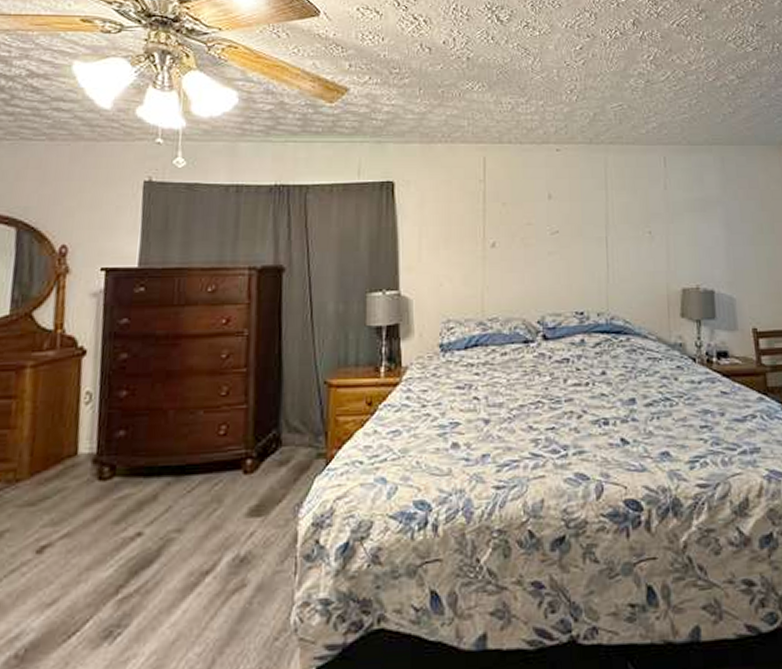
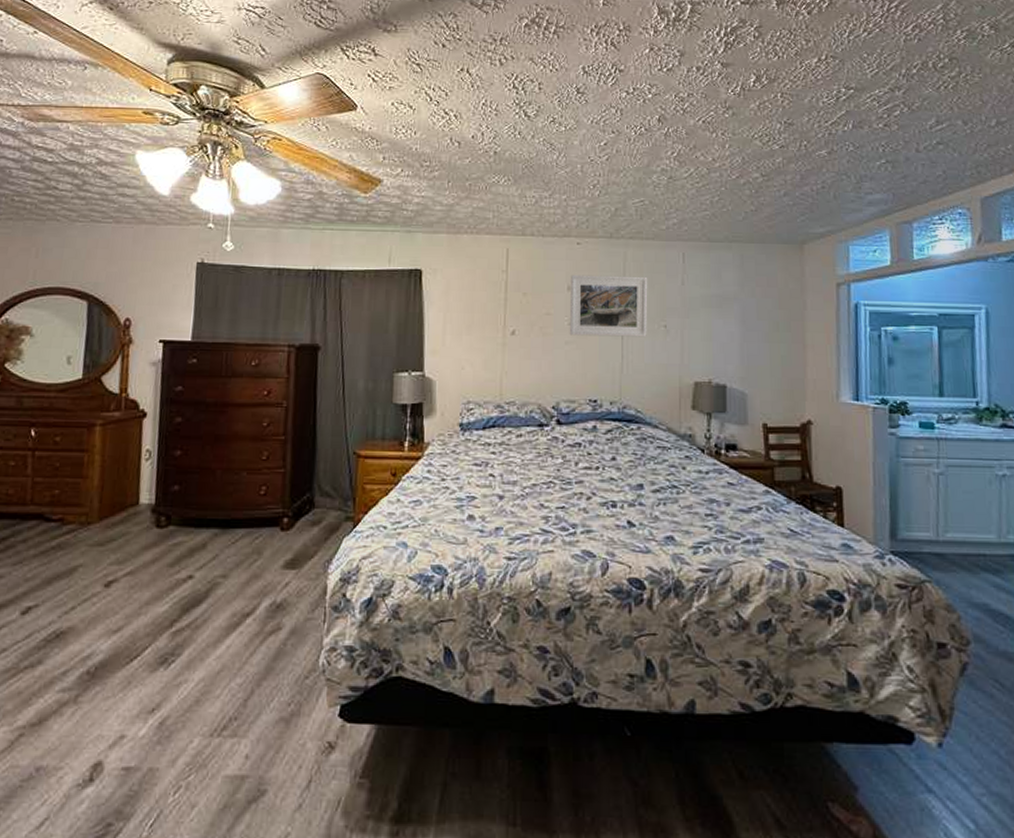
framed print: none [551,182,632,246] -> present [569,274,648,337]

